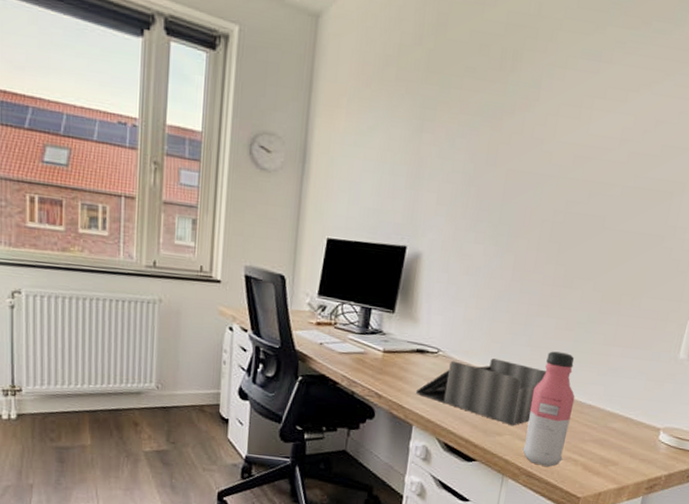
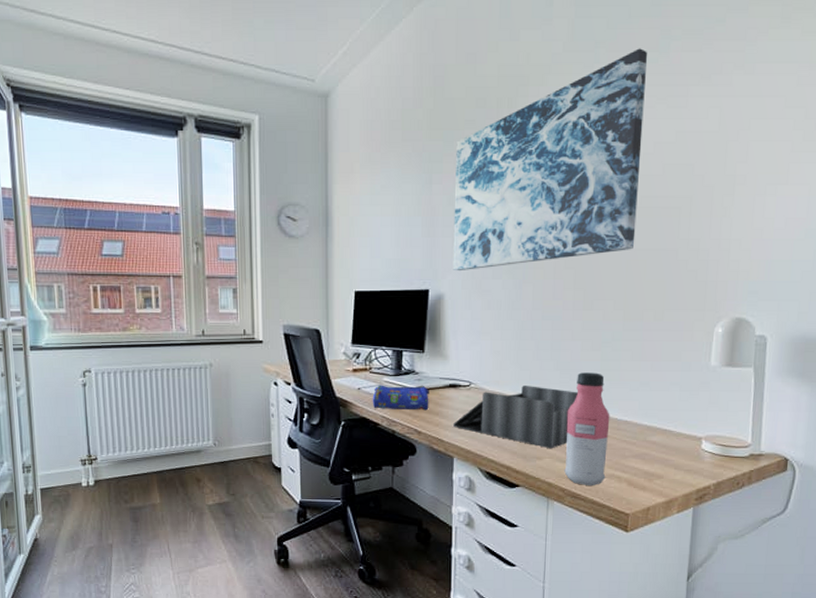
pencil case: none [333,342,395,374] -> present [372,385,429,411]
wall art: none [434,16,663,231] -> present [453,48,648,272]

